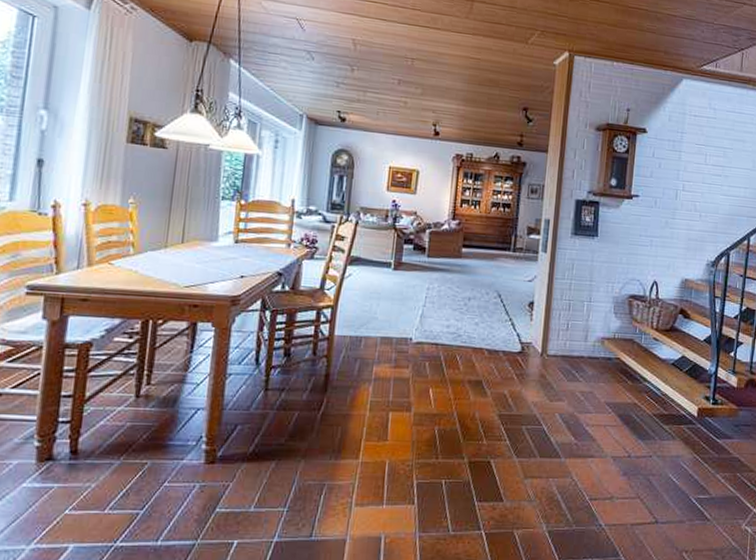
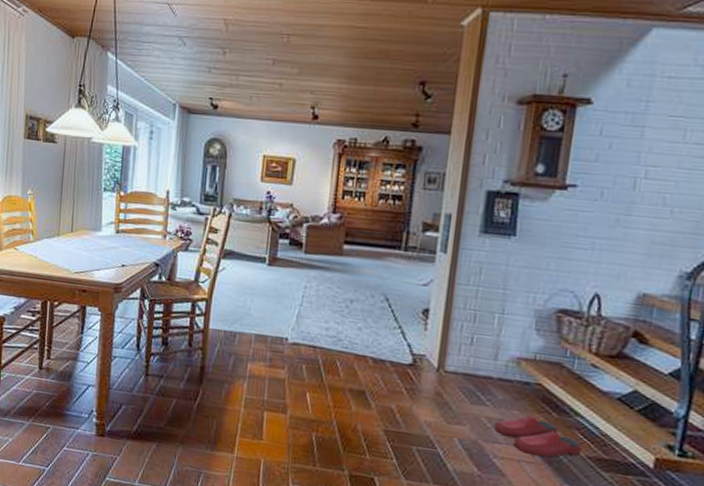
slippers: none [586,385,650,419] -> present [494,415,582,458]

